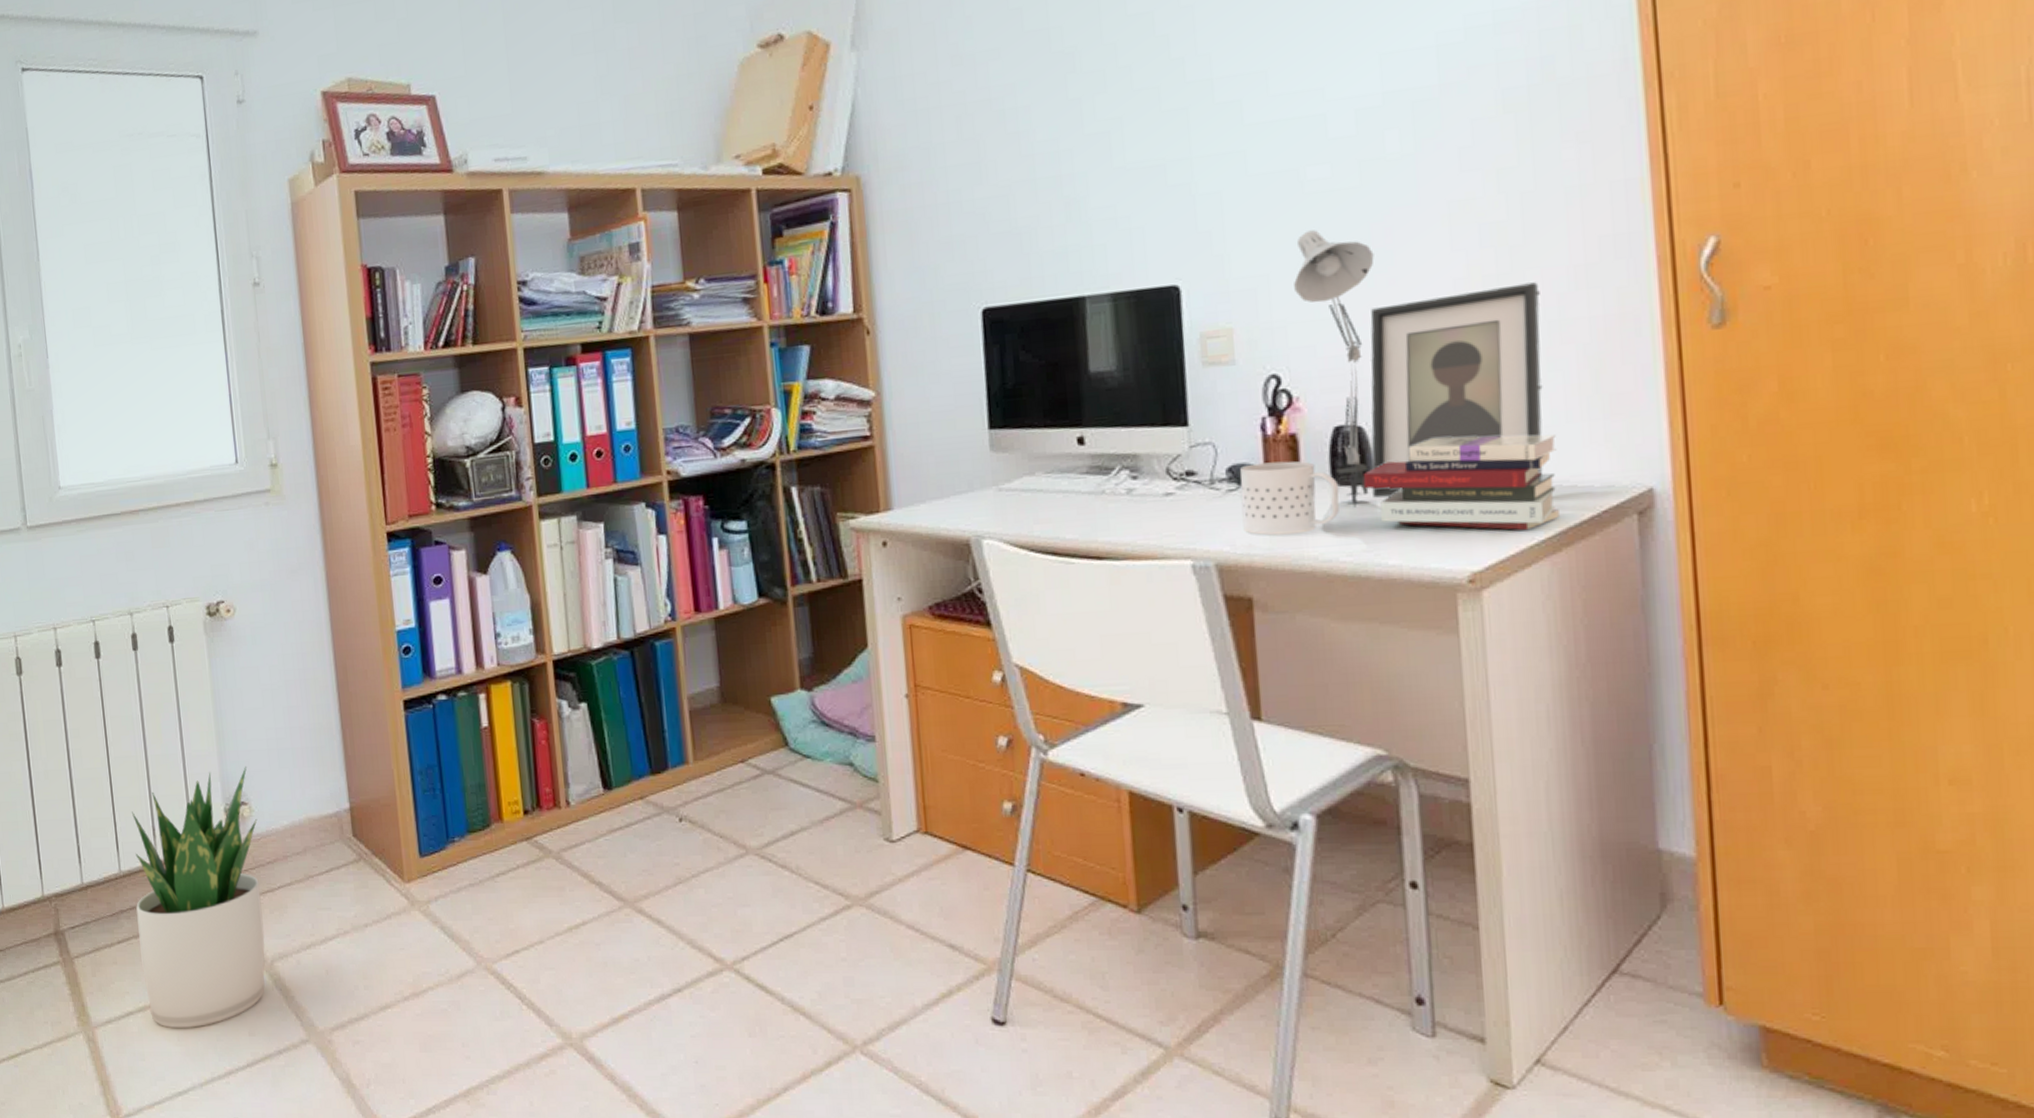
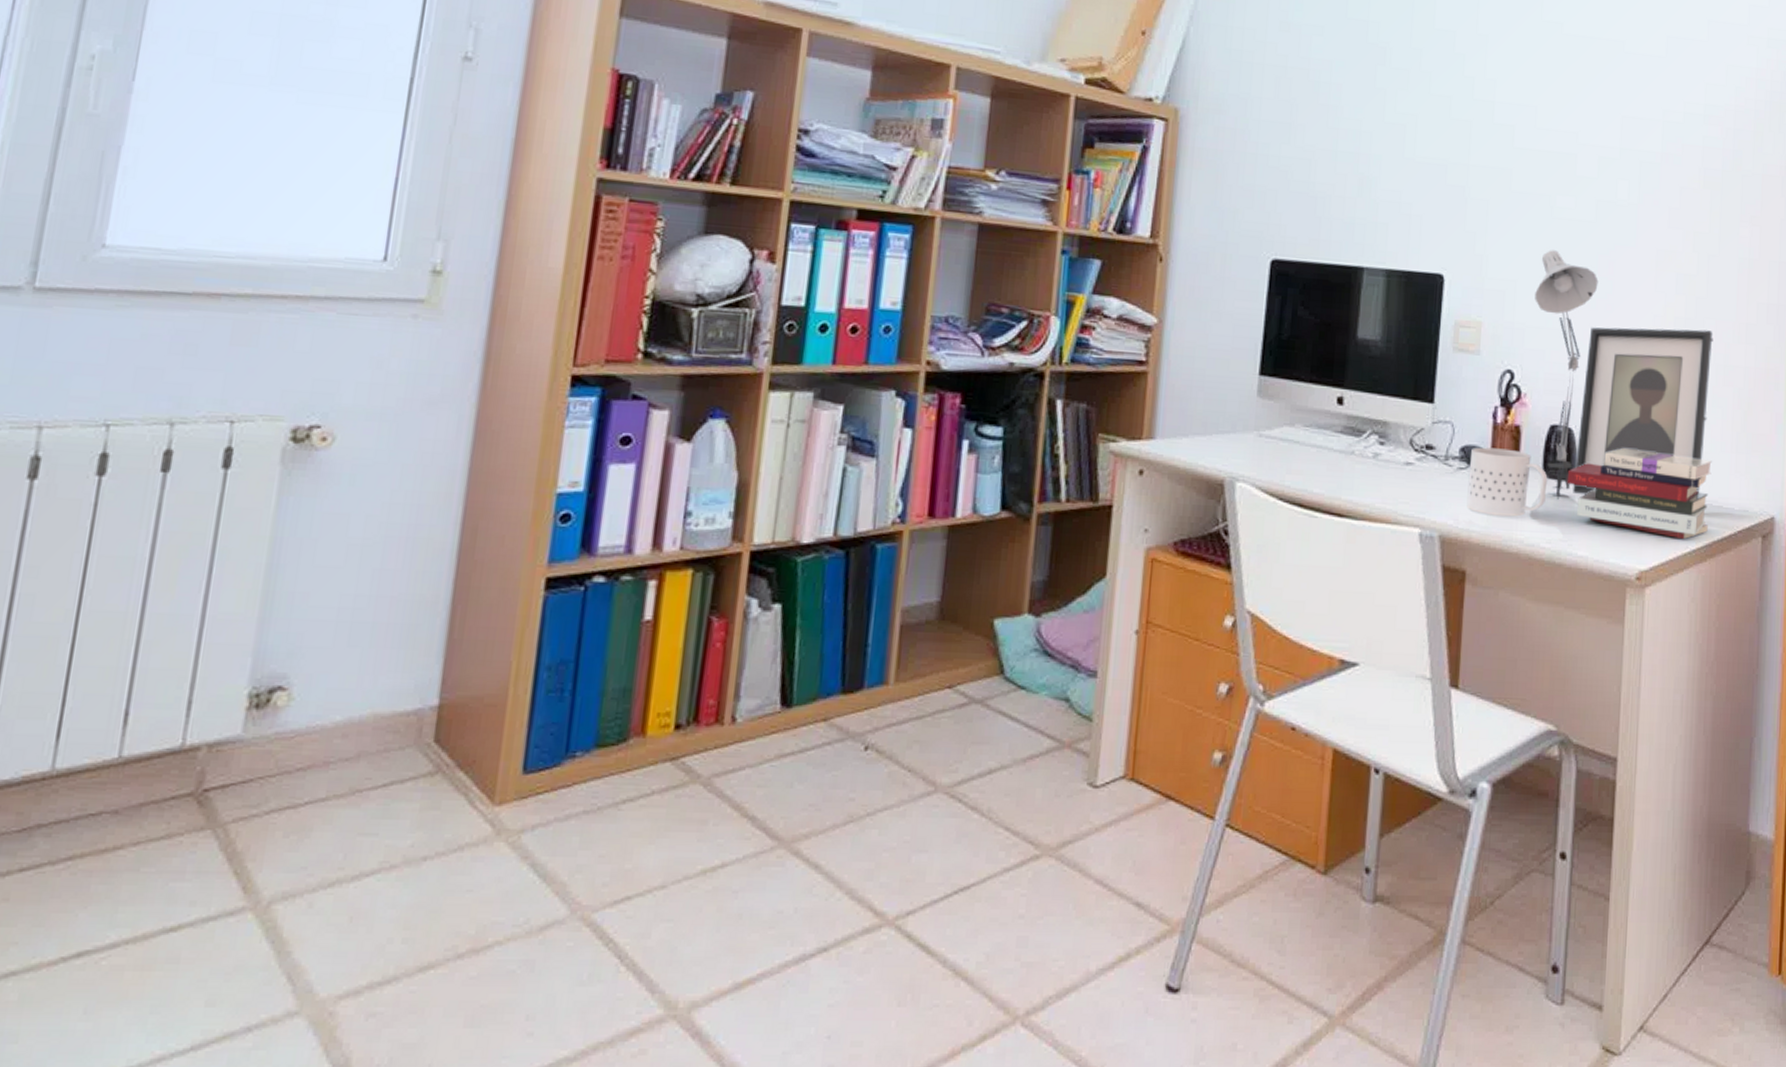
planter: present [132,767,265,1029] -> none [47,640,300,997]

